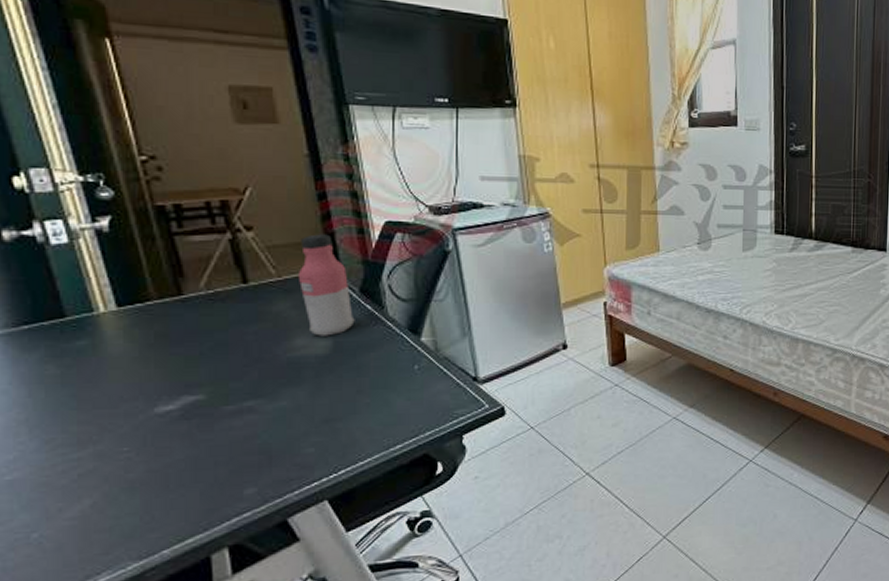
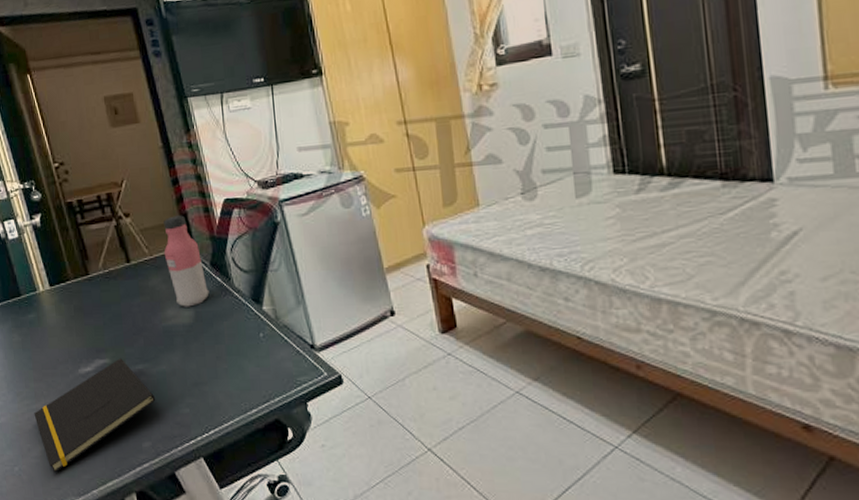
notepad: none [73,393,269,535] -> present [34,358,156,473]

